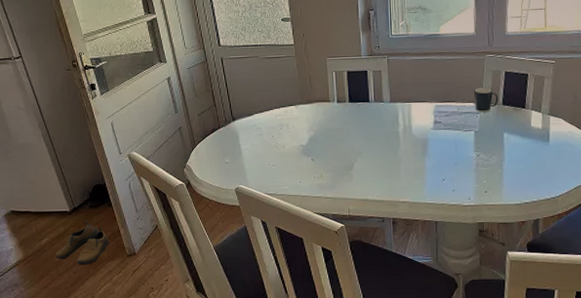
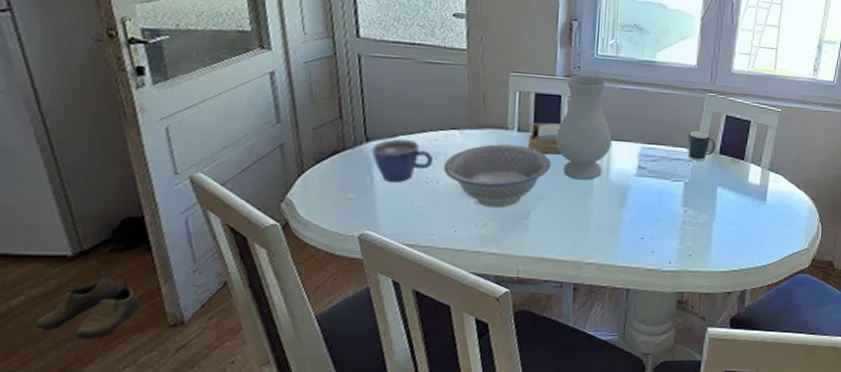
cup: none [237,116,280,149] -> present [371,138,434,182]
bowl: none [287,113,365,163] -> present [443,144,551,208]
napkin holder: none [346,93,371,118] -> present [529,122,561,155]
vase: none [366,52,410,136] -> present [555,75,612,180]

